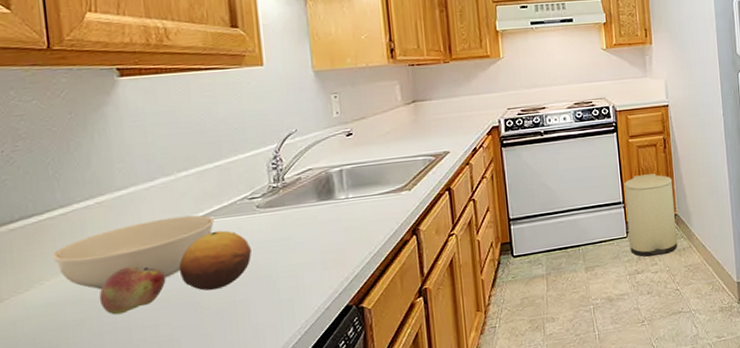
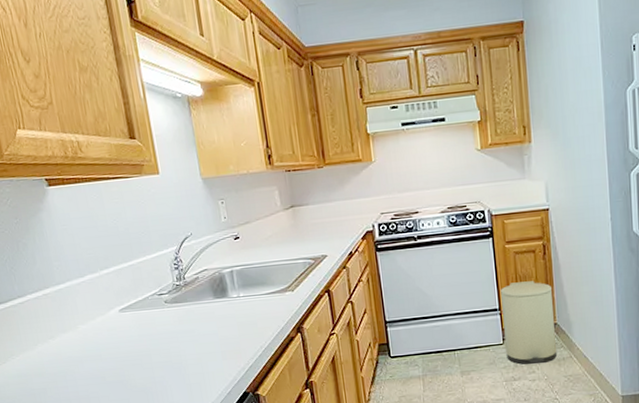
bowl: present [52,215,214,290] -> none [17,307,133,366]
fruit: present [99,266,166,316] -> none [54,348,102,387]
fruit: present [178,230,252,291] -> none [109,321,165,372]

